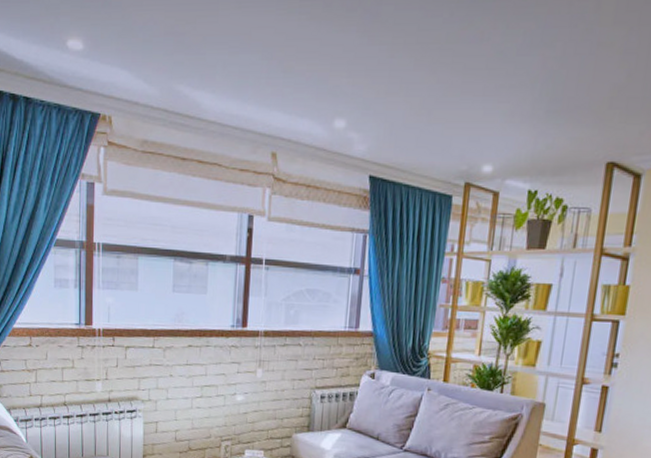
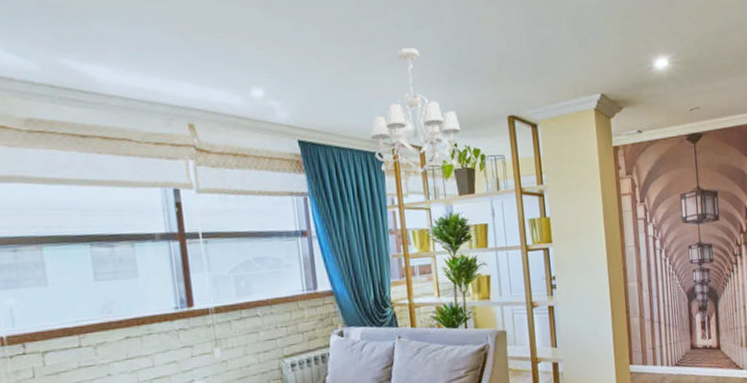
chandelier: none [442,79,546,223] -> present [369,48,461,177]

